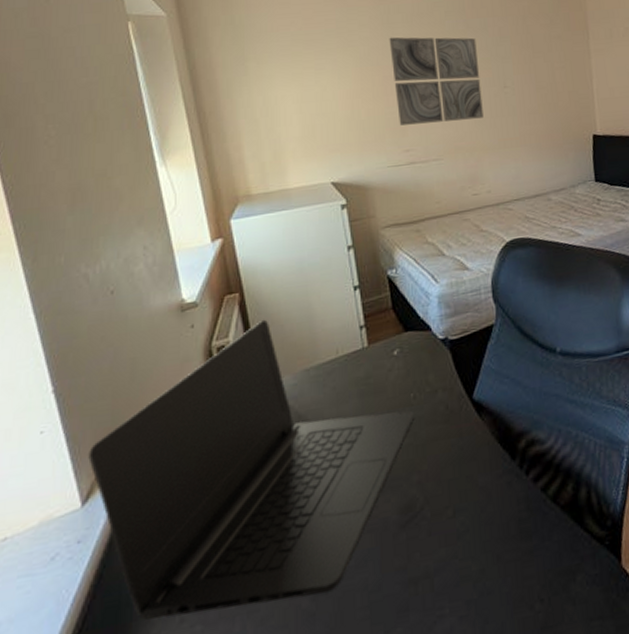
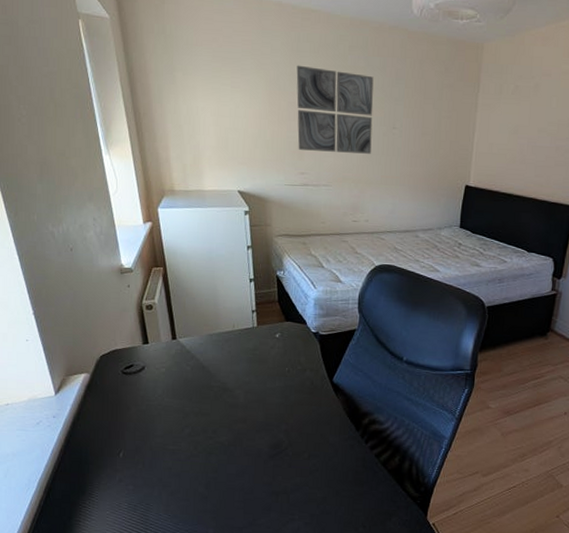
laptop: present [88,319,414,620] -> none [58,291,287,486]

